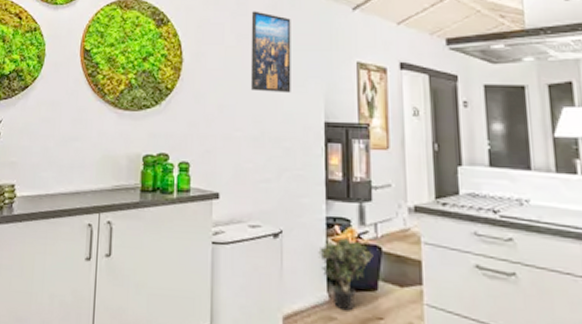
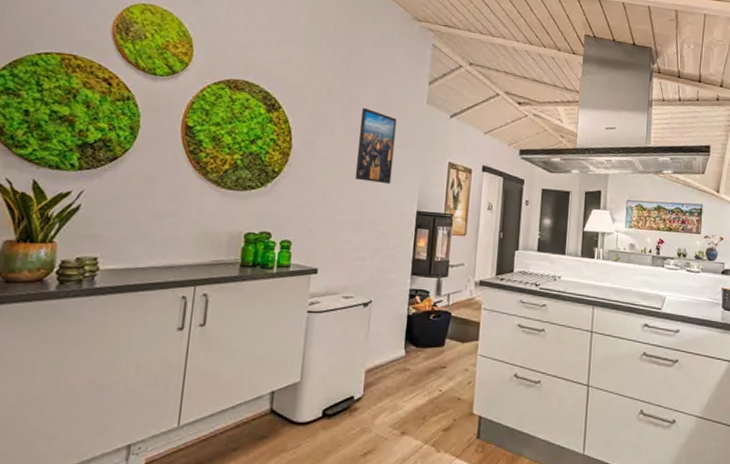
potted plant: present [318,237,374,311] -> none [400,306,444,363]

